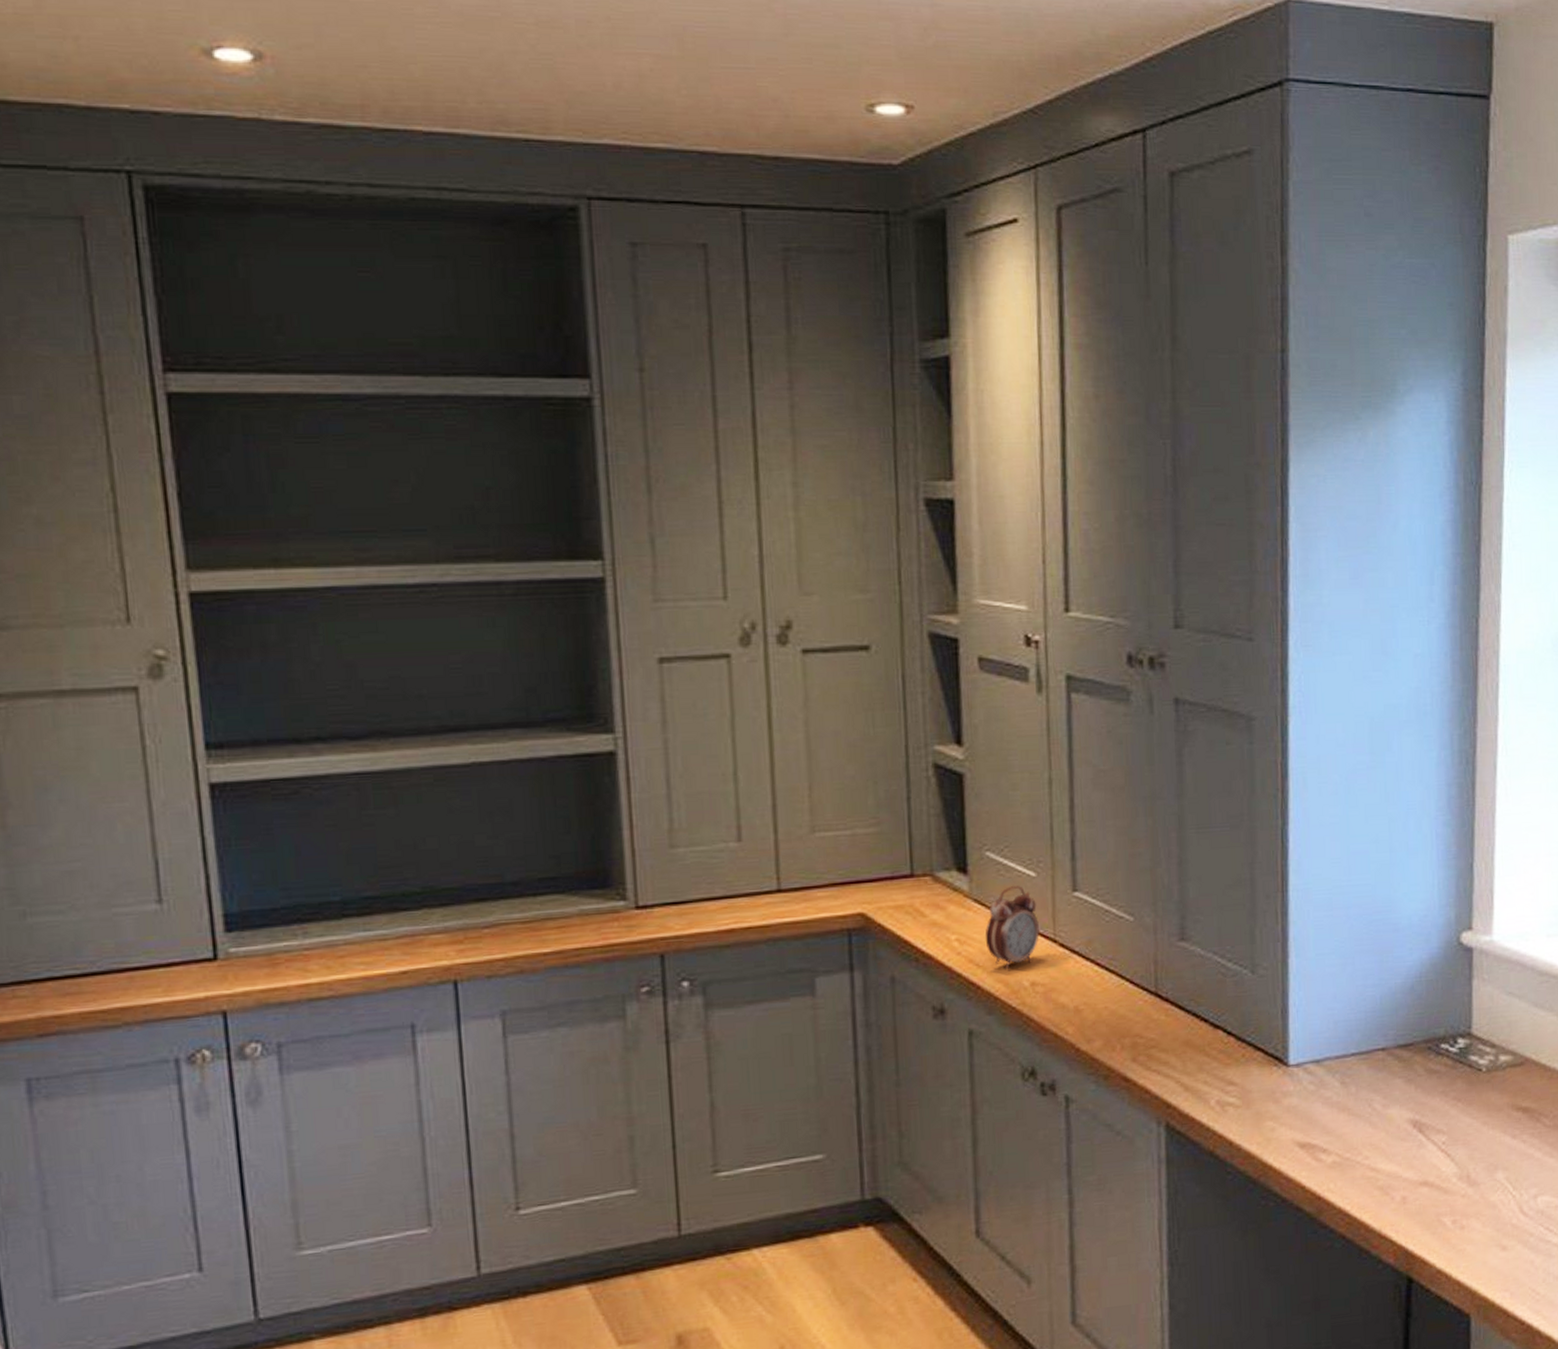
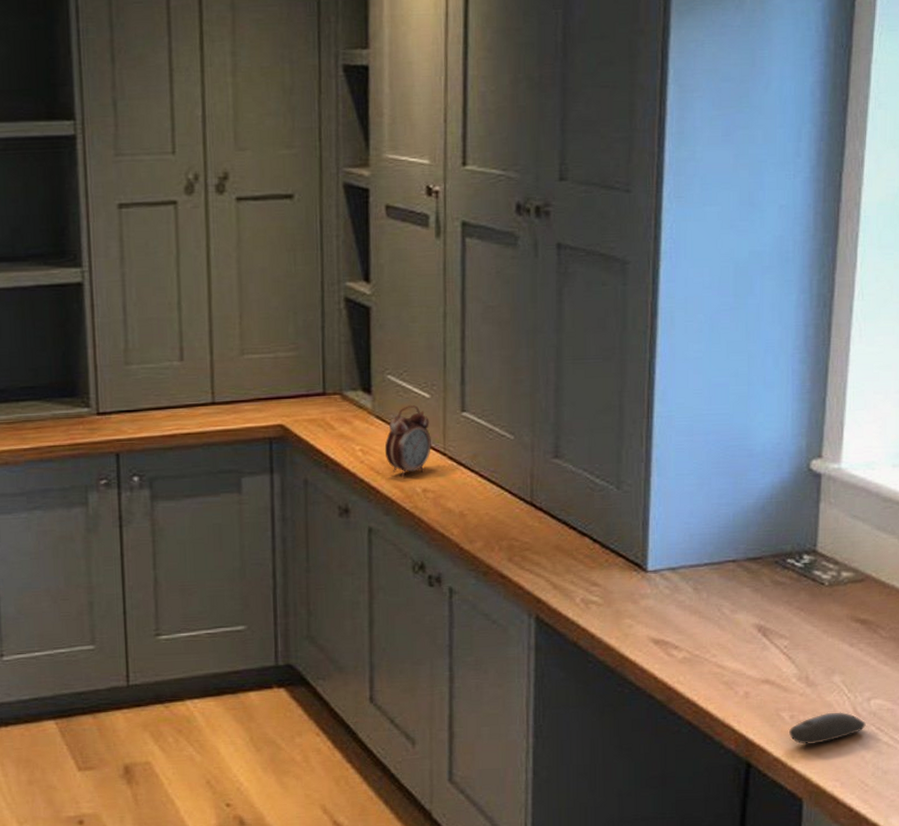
computer mouse: none [1451,1212,1533,1253] -> present [788,712,866,745]

